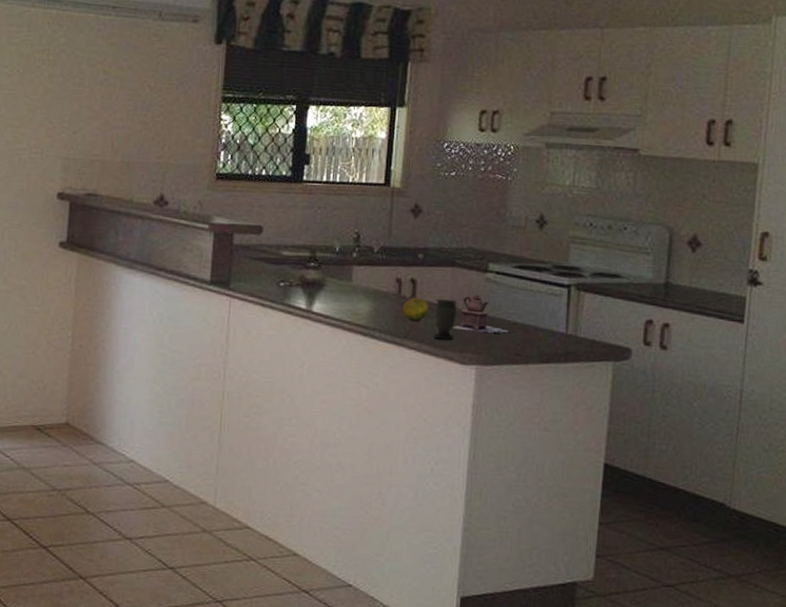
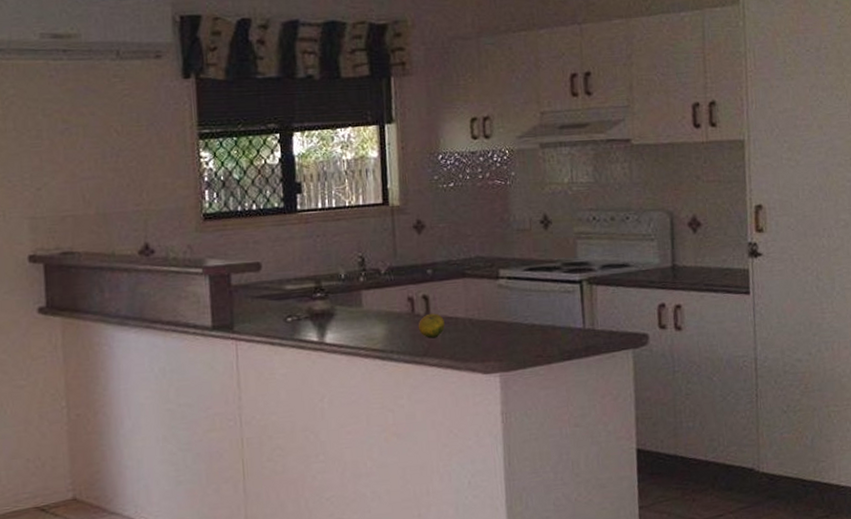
cup: present [433,298,458,340] -> none [451,310,473,352]
teapot: present [454,294,511,334] -> none [472,302,530,340]

